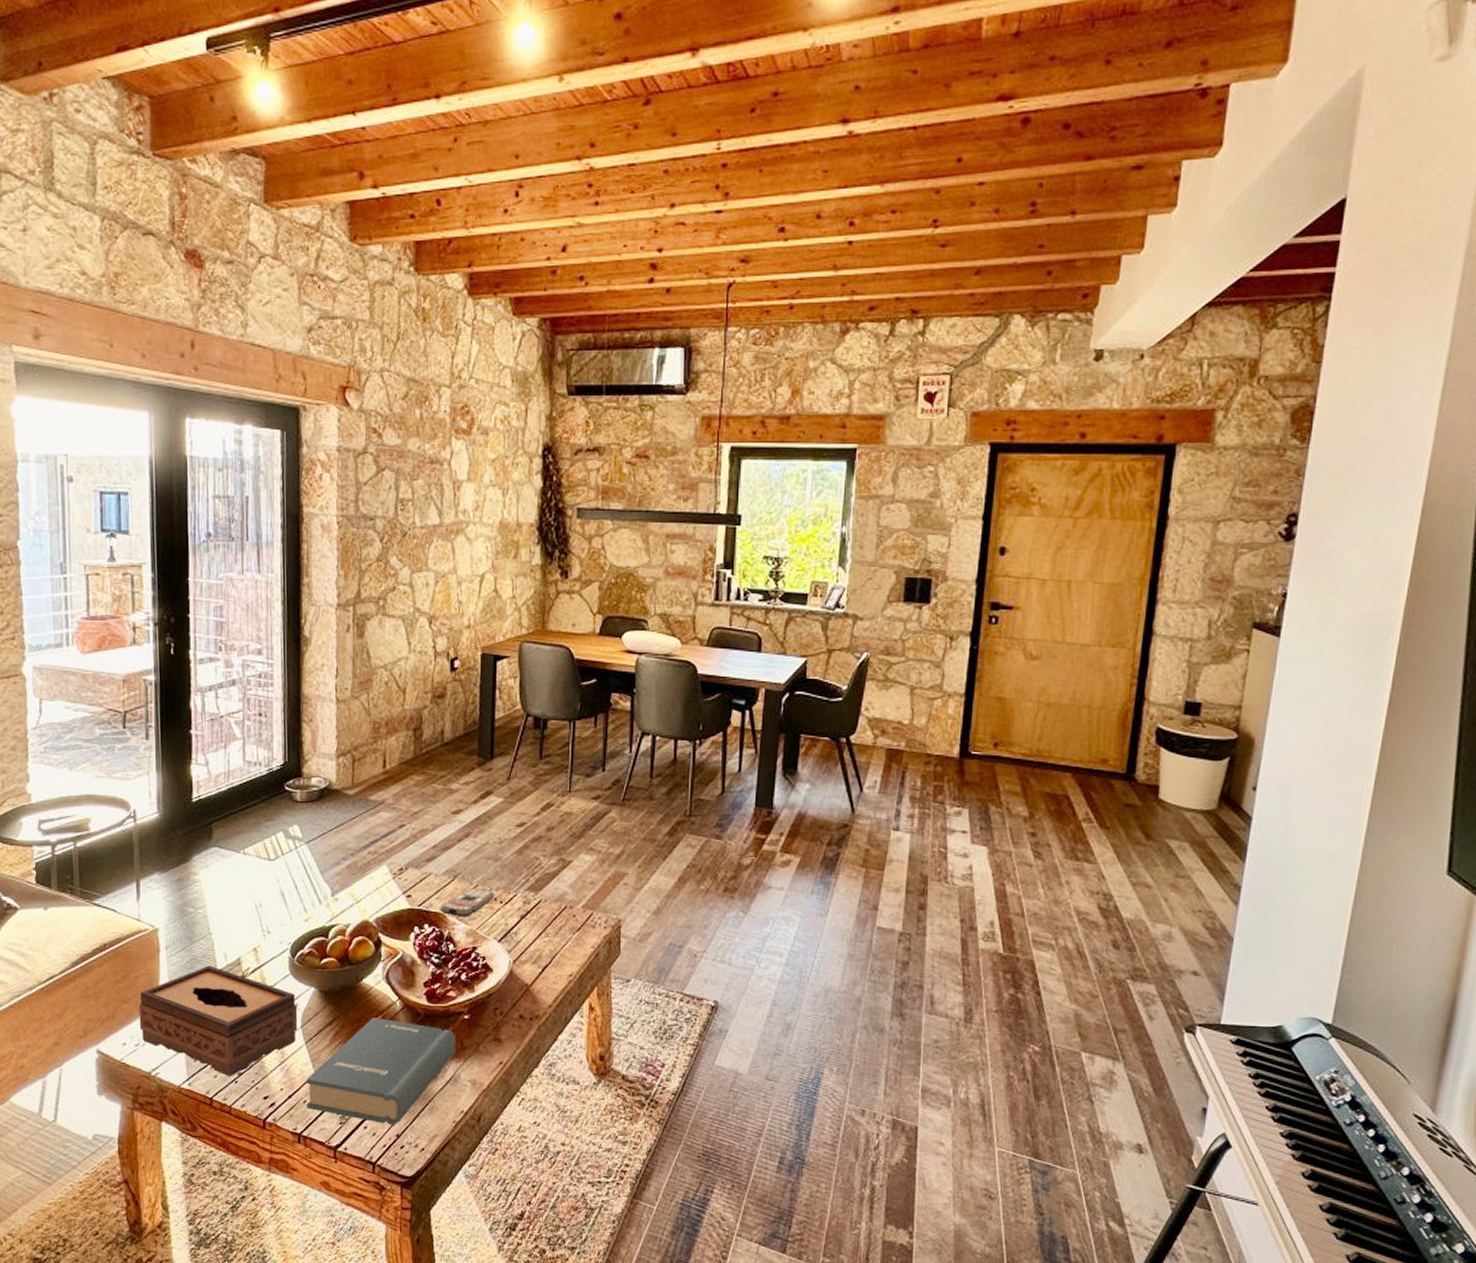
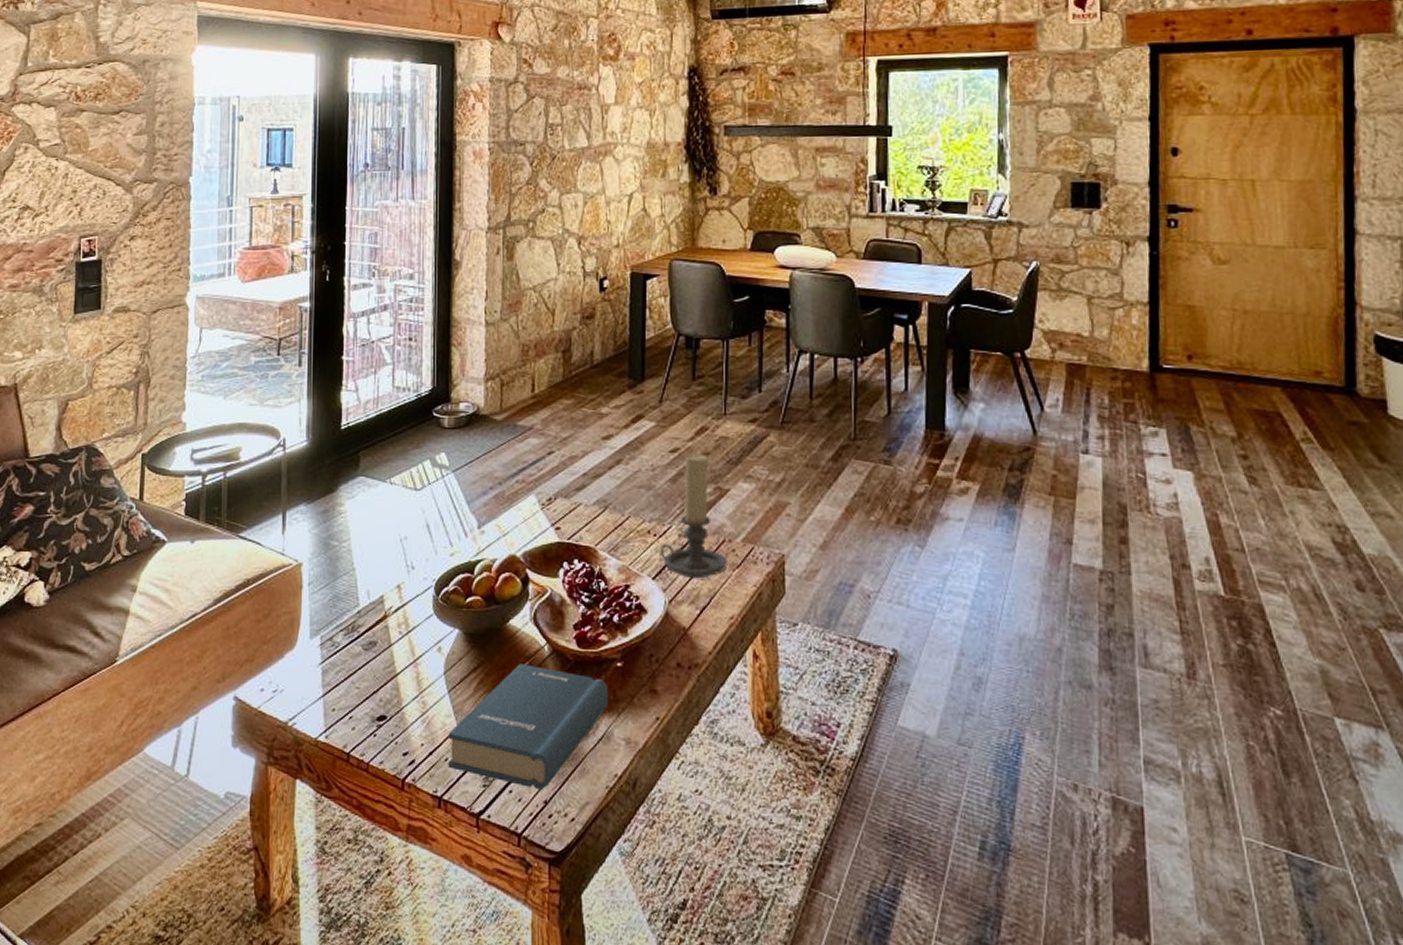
tissue box: present [138,965,298,1077] -> none [278,604,441,730]
remote control: present [439,887,494,916] -> none [590,519,647,551]
candle holder: none [505,827,568,941] -> present [659,453,728,579]

